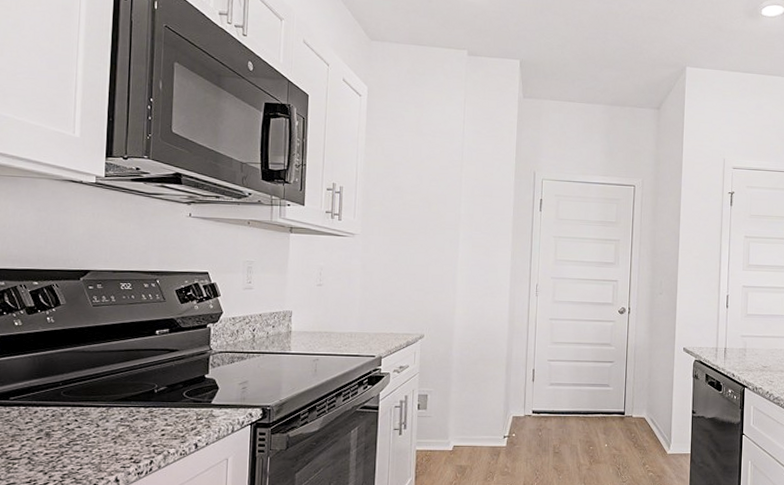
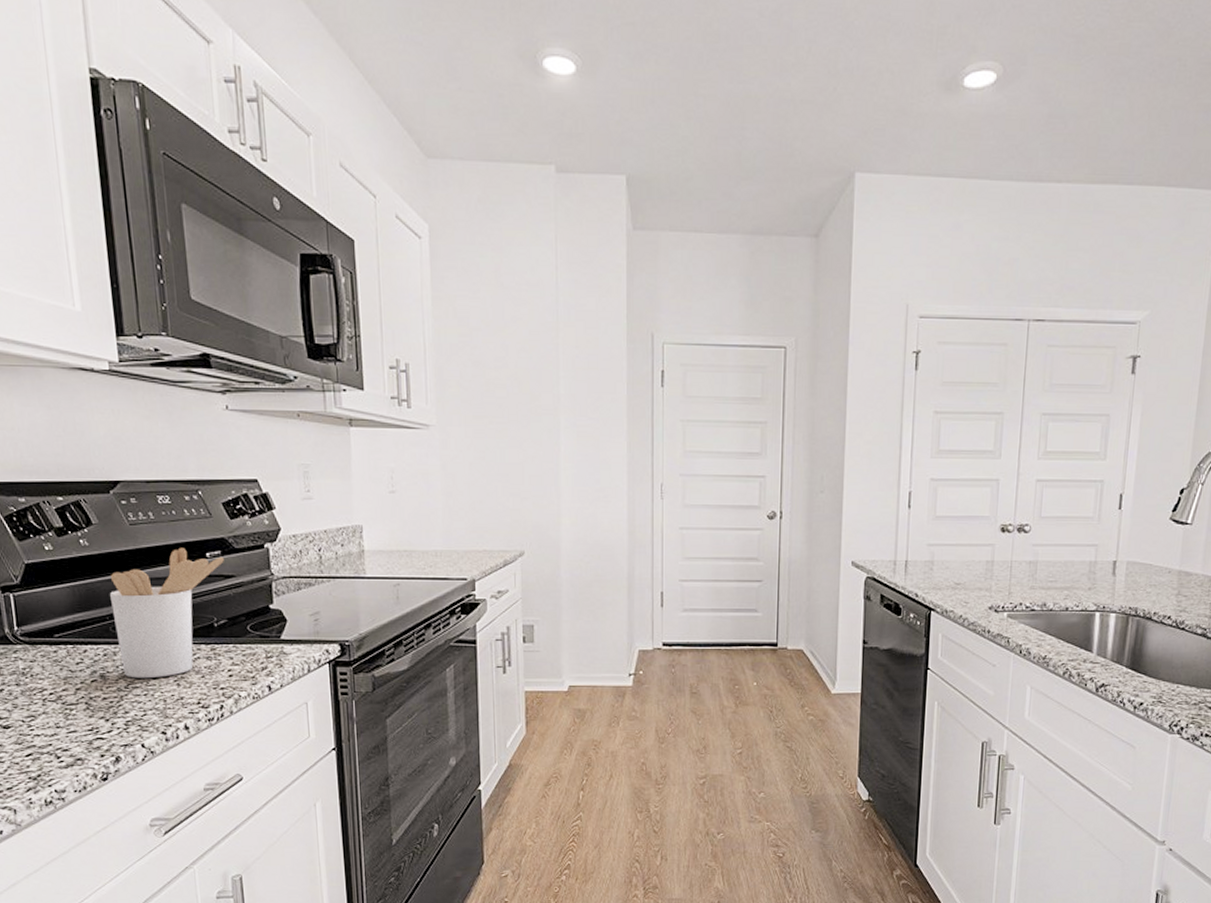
utensil holder: none [66,325,171,437] -> present [110,547,224,679]

